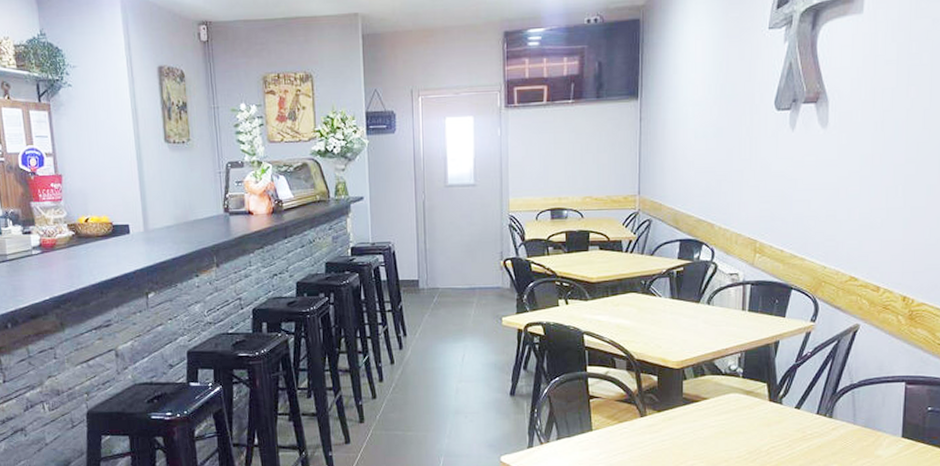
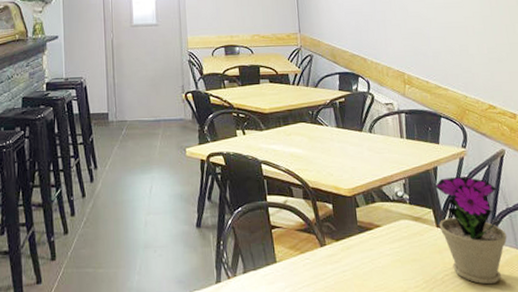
flower pot: none [772,351,846,457] -> present [435,176,507,285]

